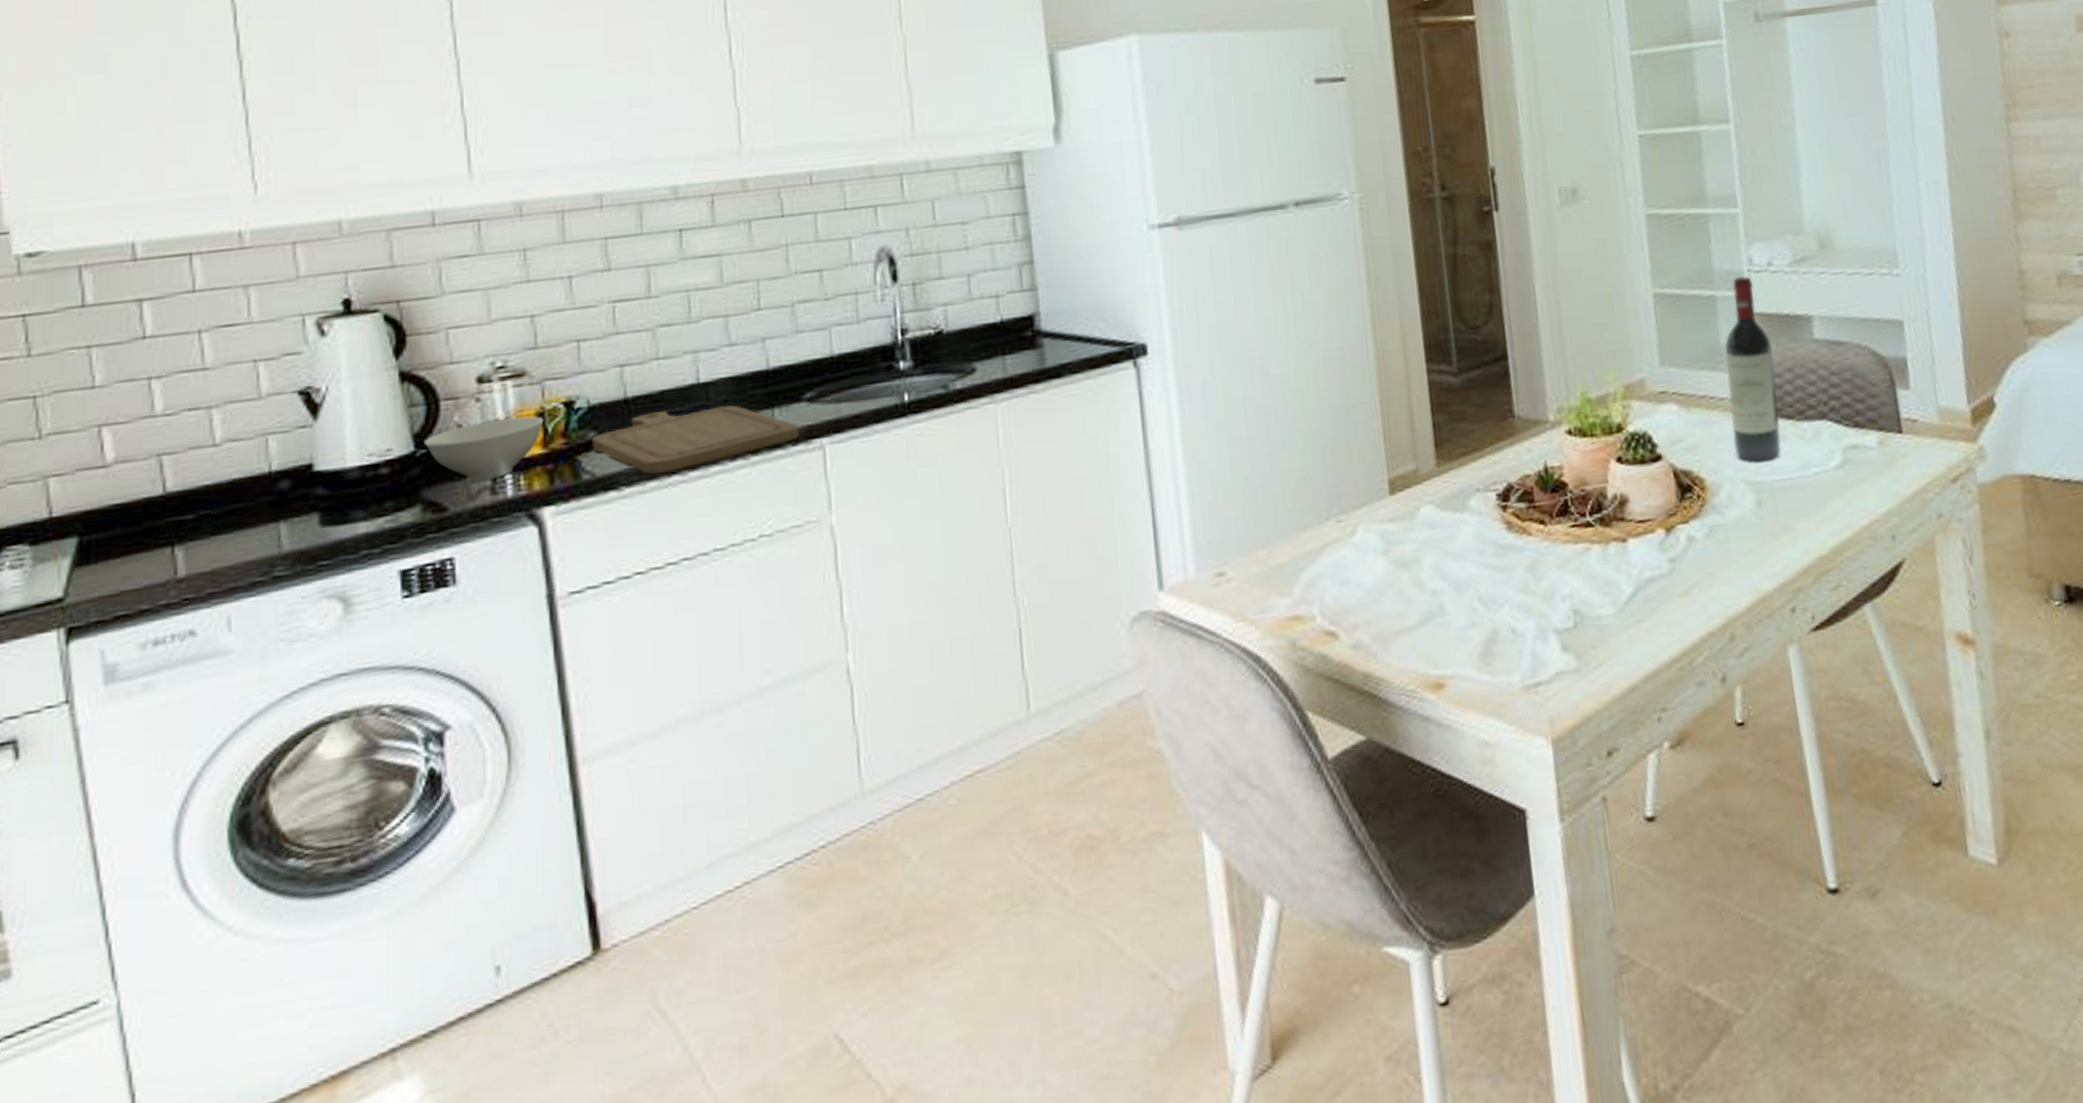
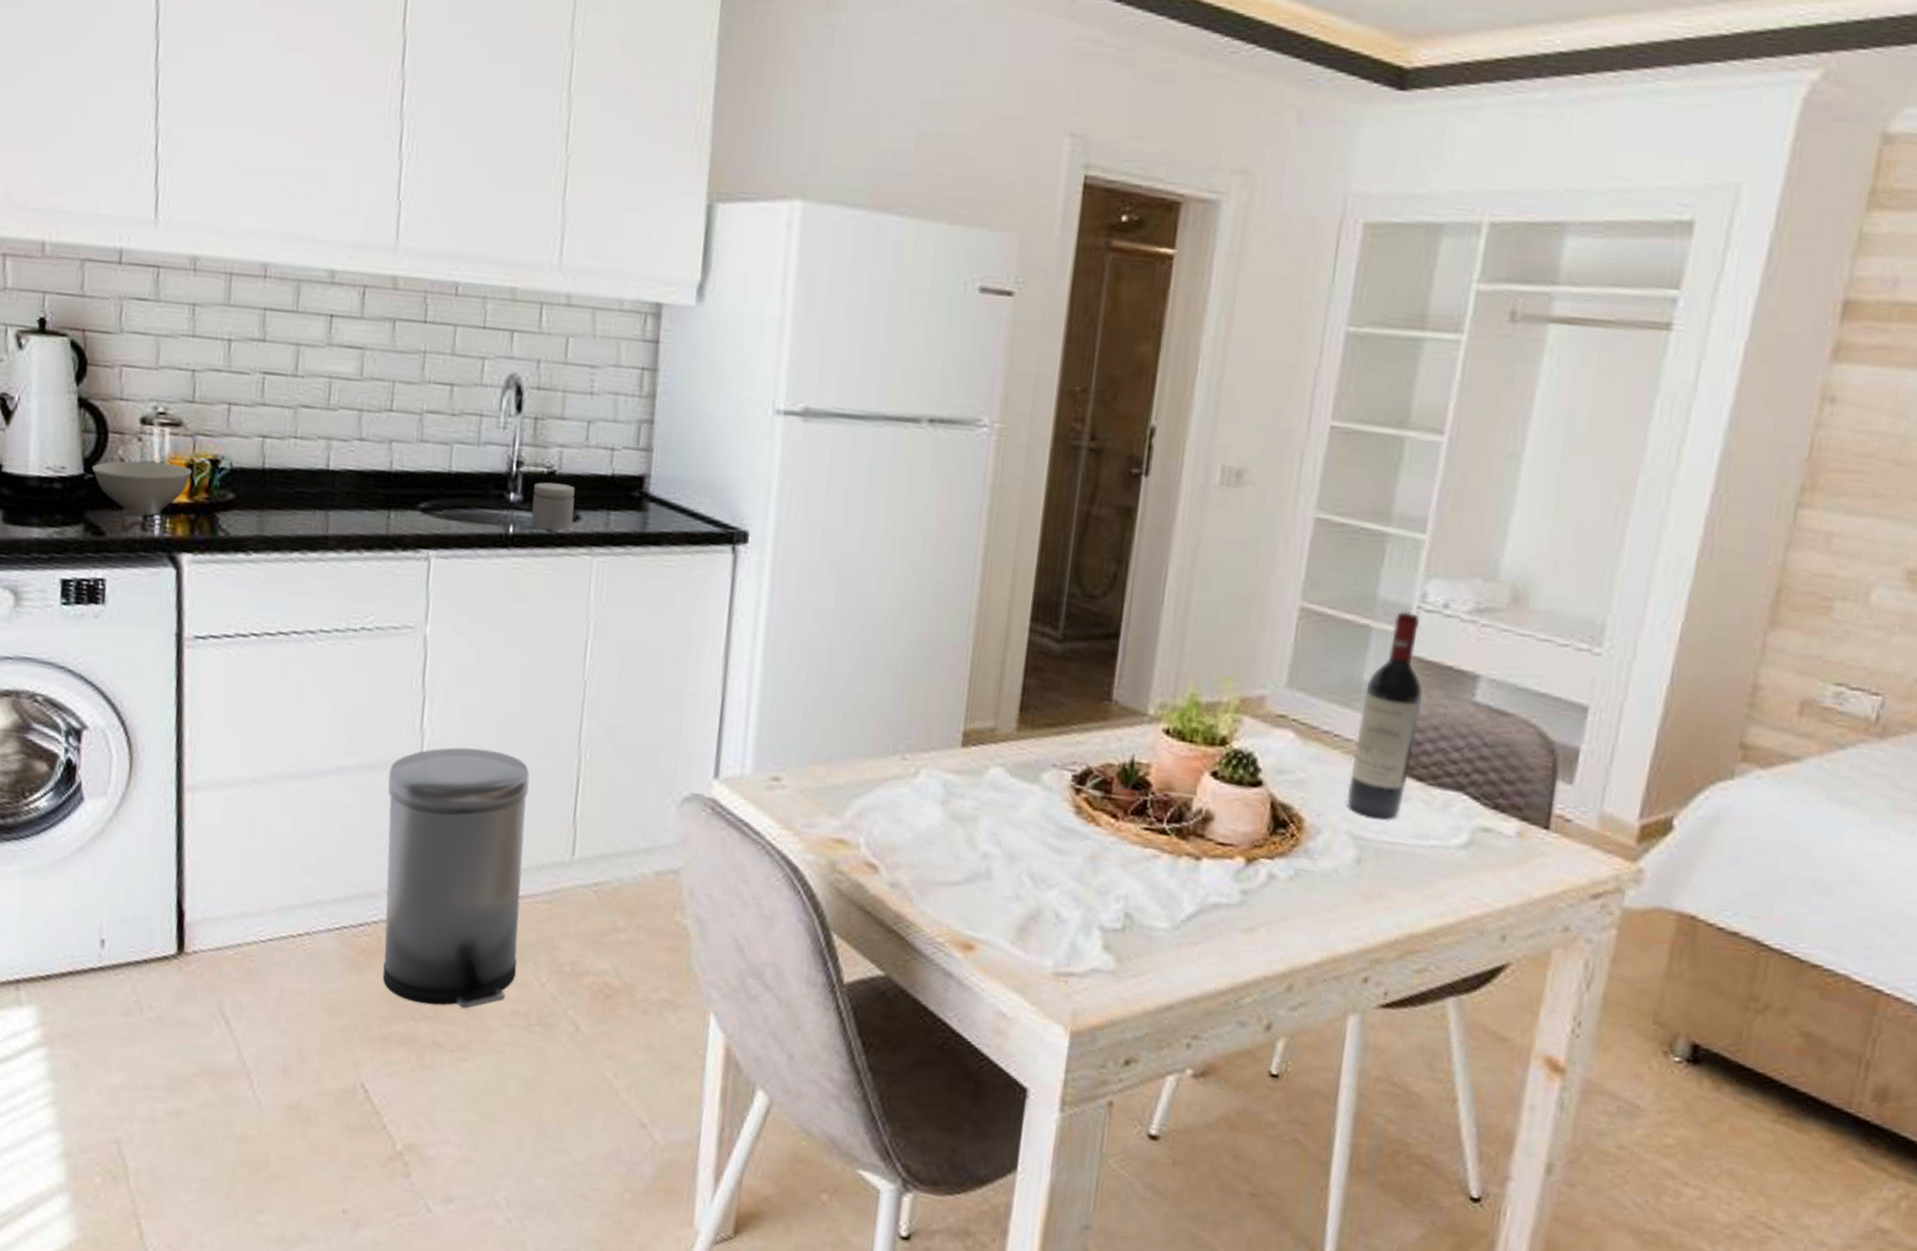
chopping board: present [591,405,800,474] -> none [229,487,411,549]
pedal bin: none [813,624,989,922] -> present [383,747,530,1009]
jar: none [923,340,970,391] -> present [531,482,575,532]

